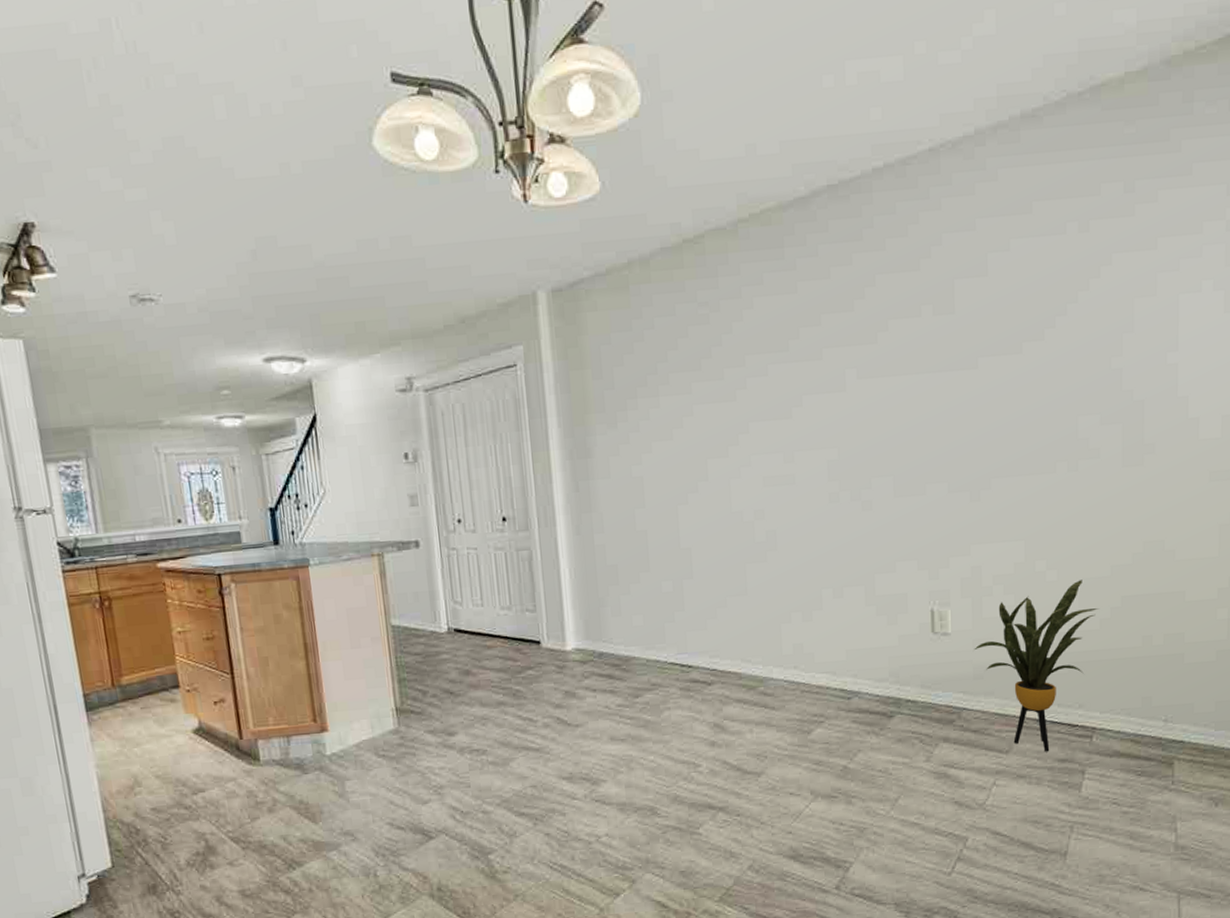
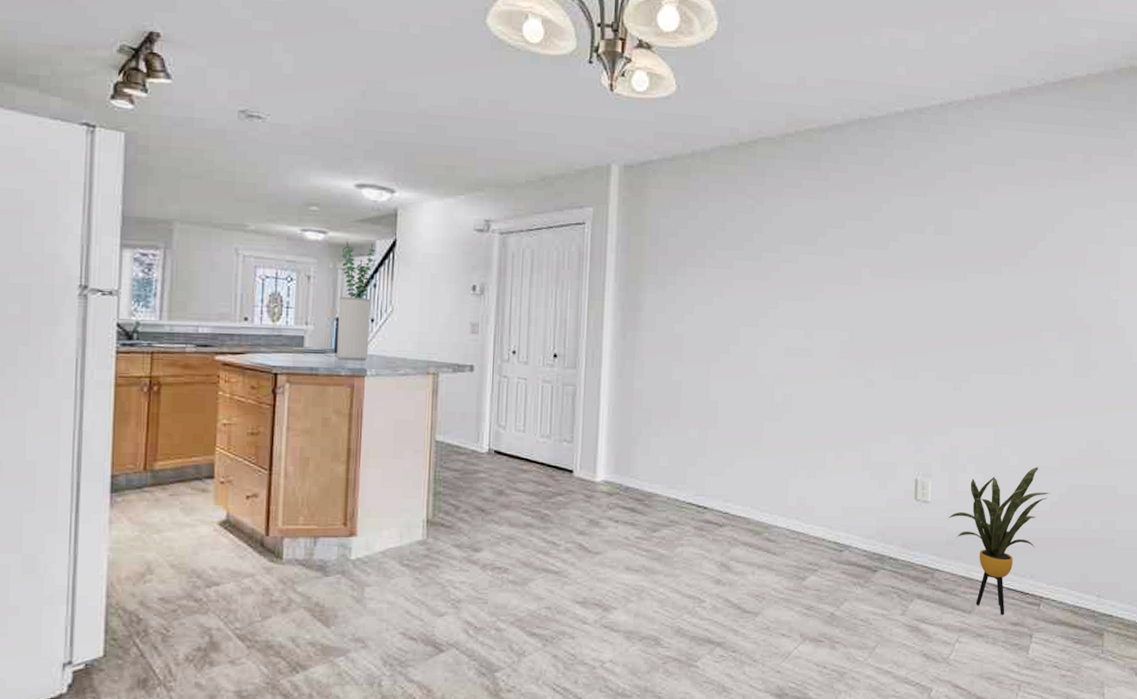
vase: none [261,421,309,553] -> present [336,241,375,361]

